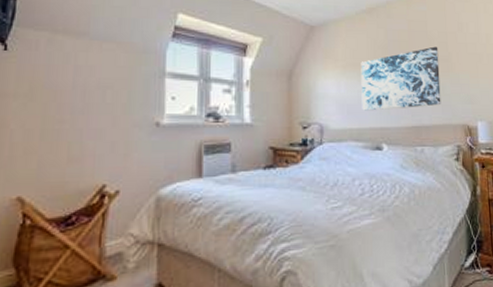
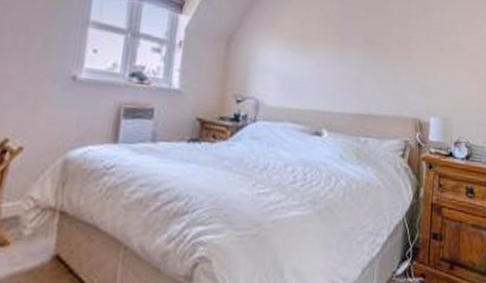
wall art: present [361,46,441,111] -> none [305,27,398,94]

